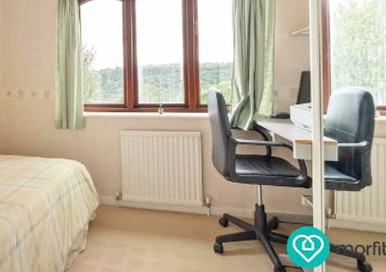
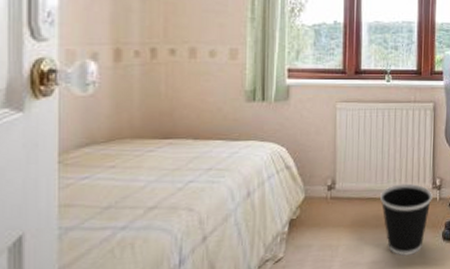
wastebasket: none [158,200,203,262] -> present [380,183,433,256]

